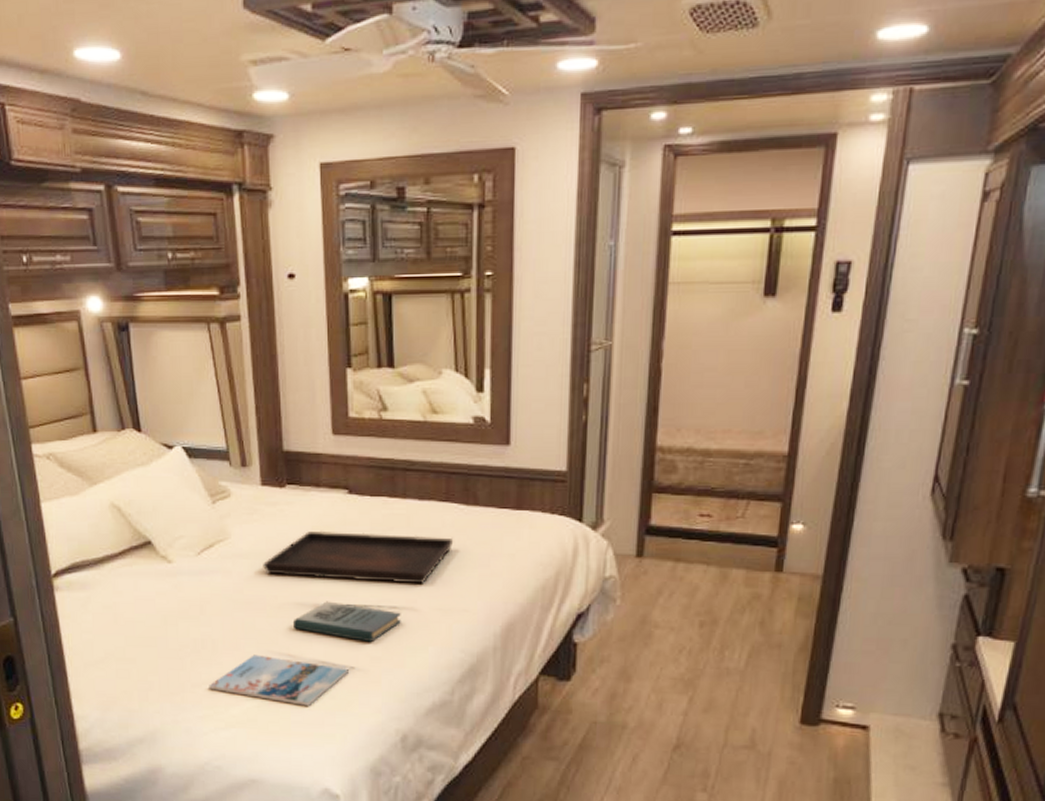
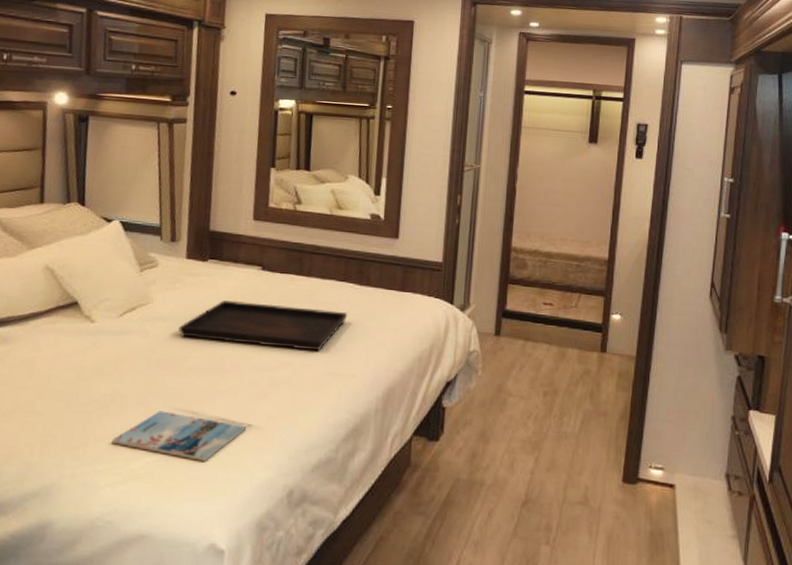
book: present [292,601,401,643] -> none [199,363,298,403]

